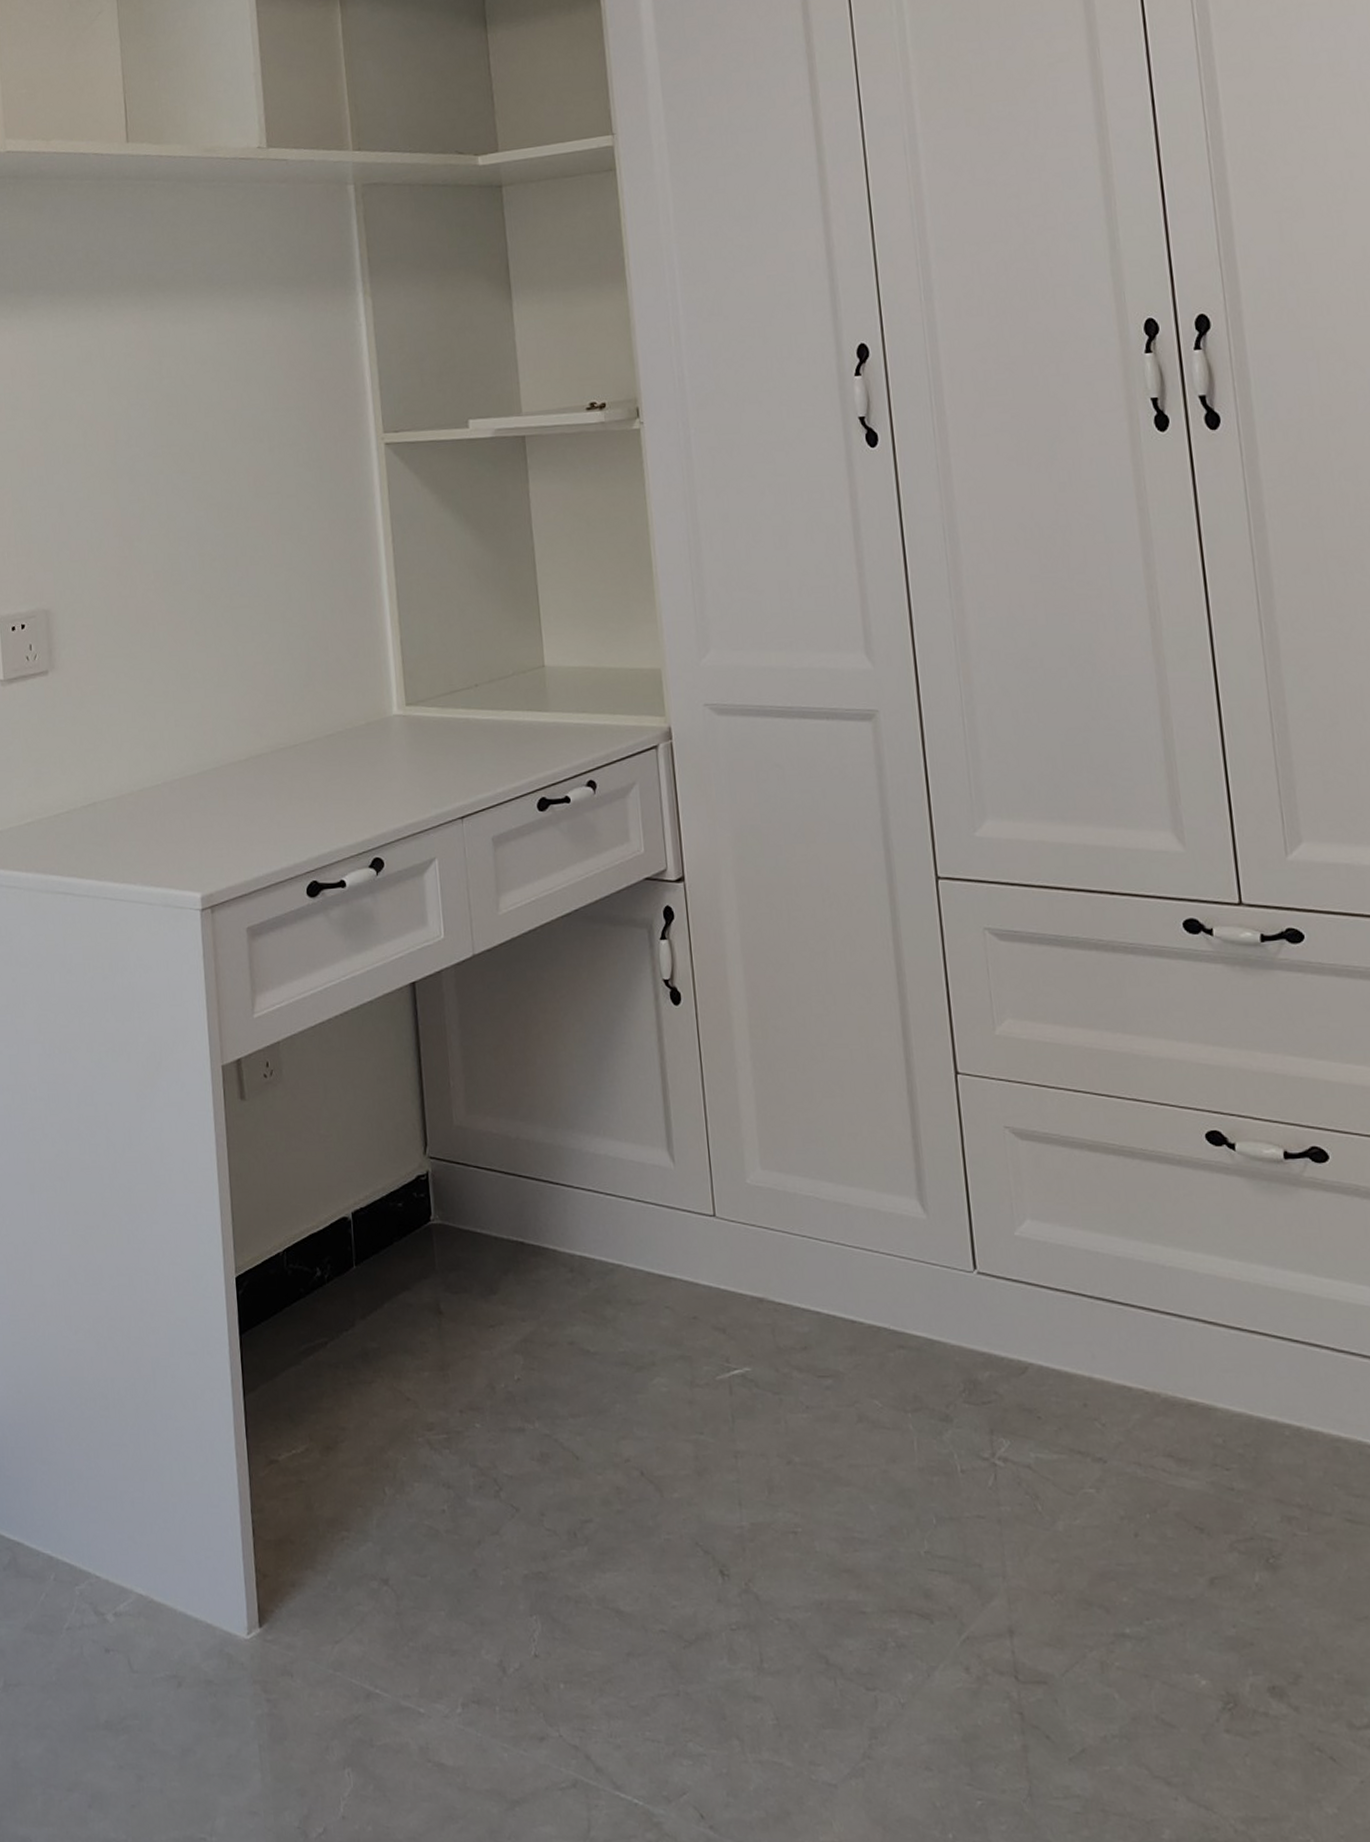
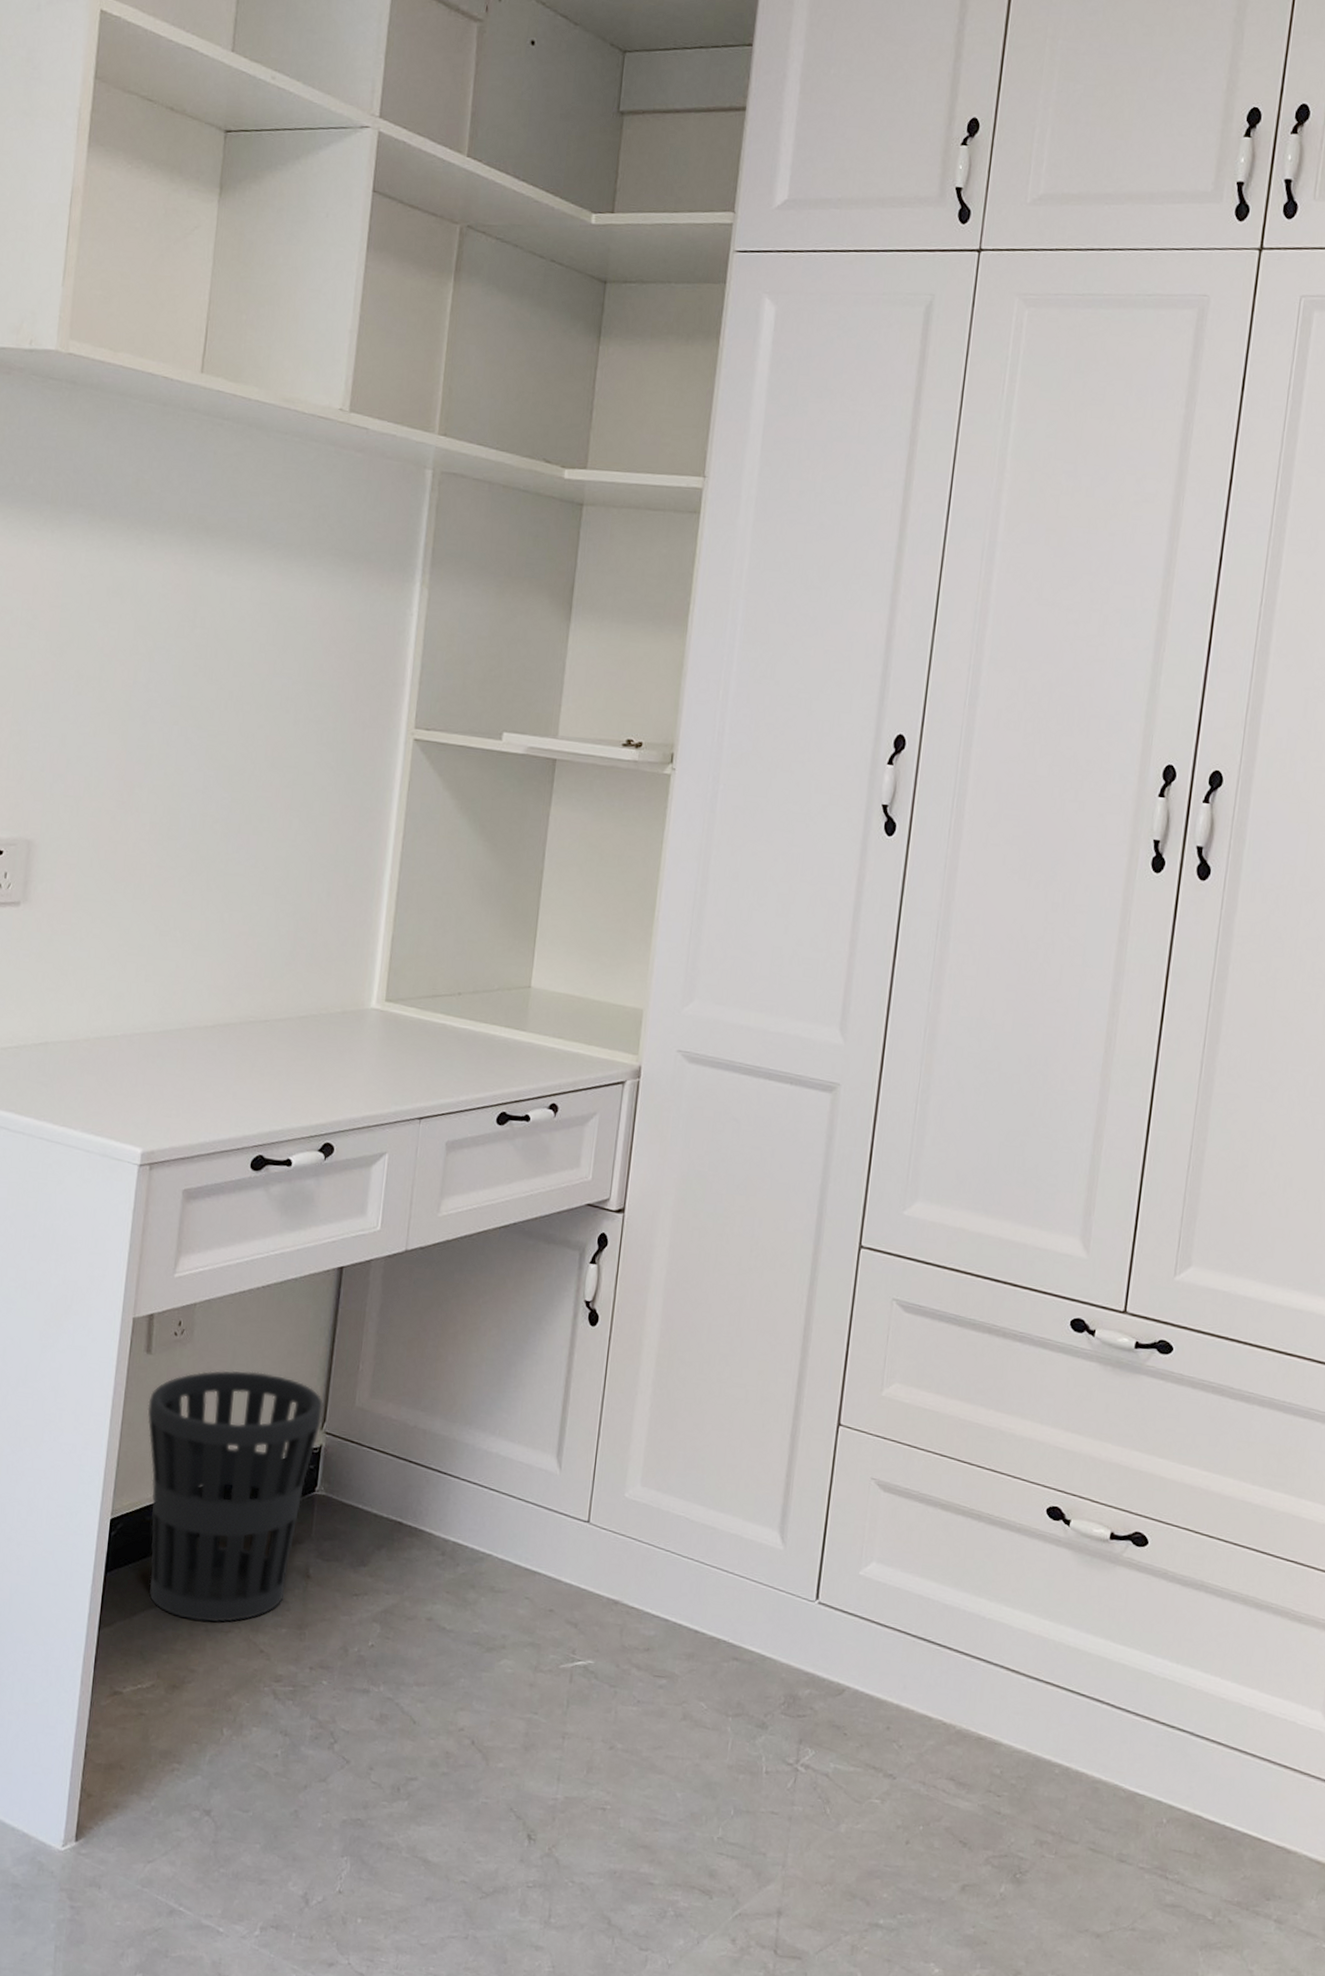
wastebasket: none [251,1103,424,1374] -> present [147,1370,323,1623]

